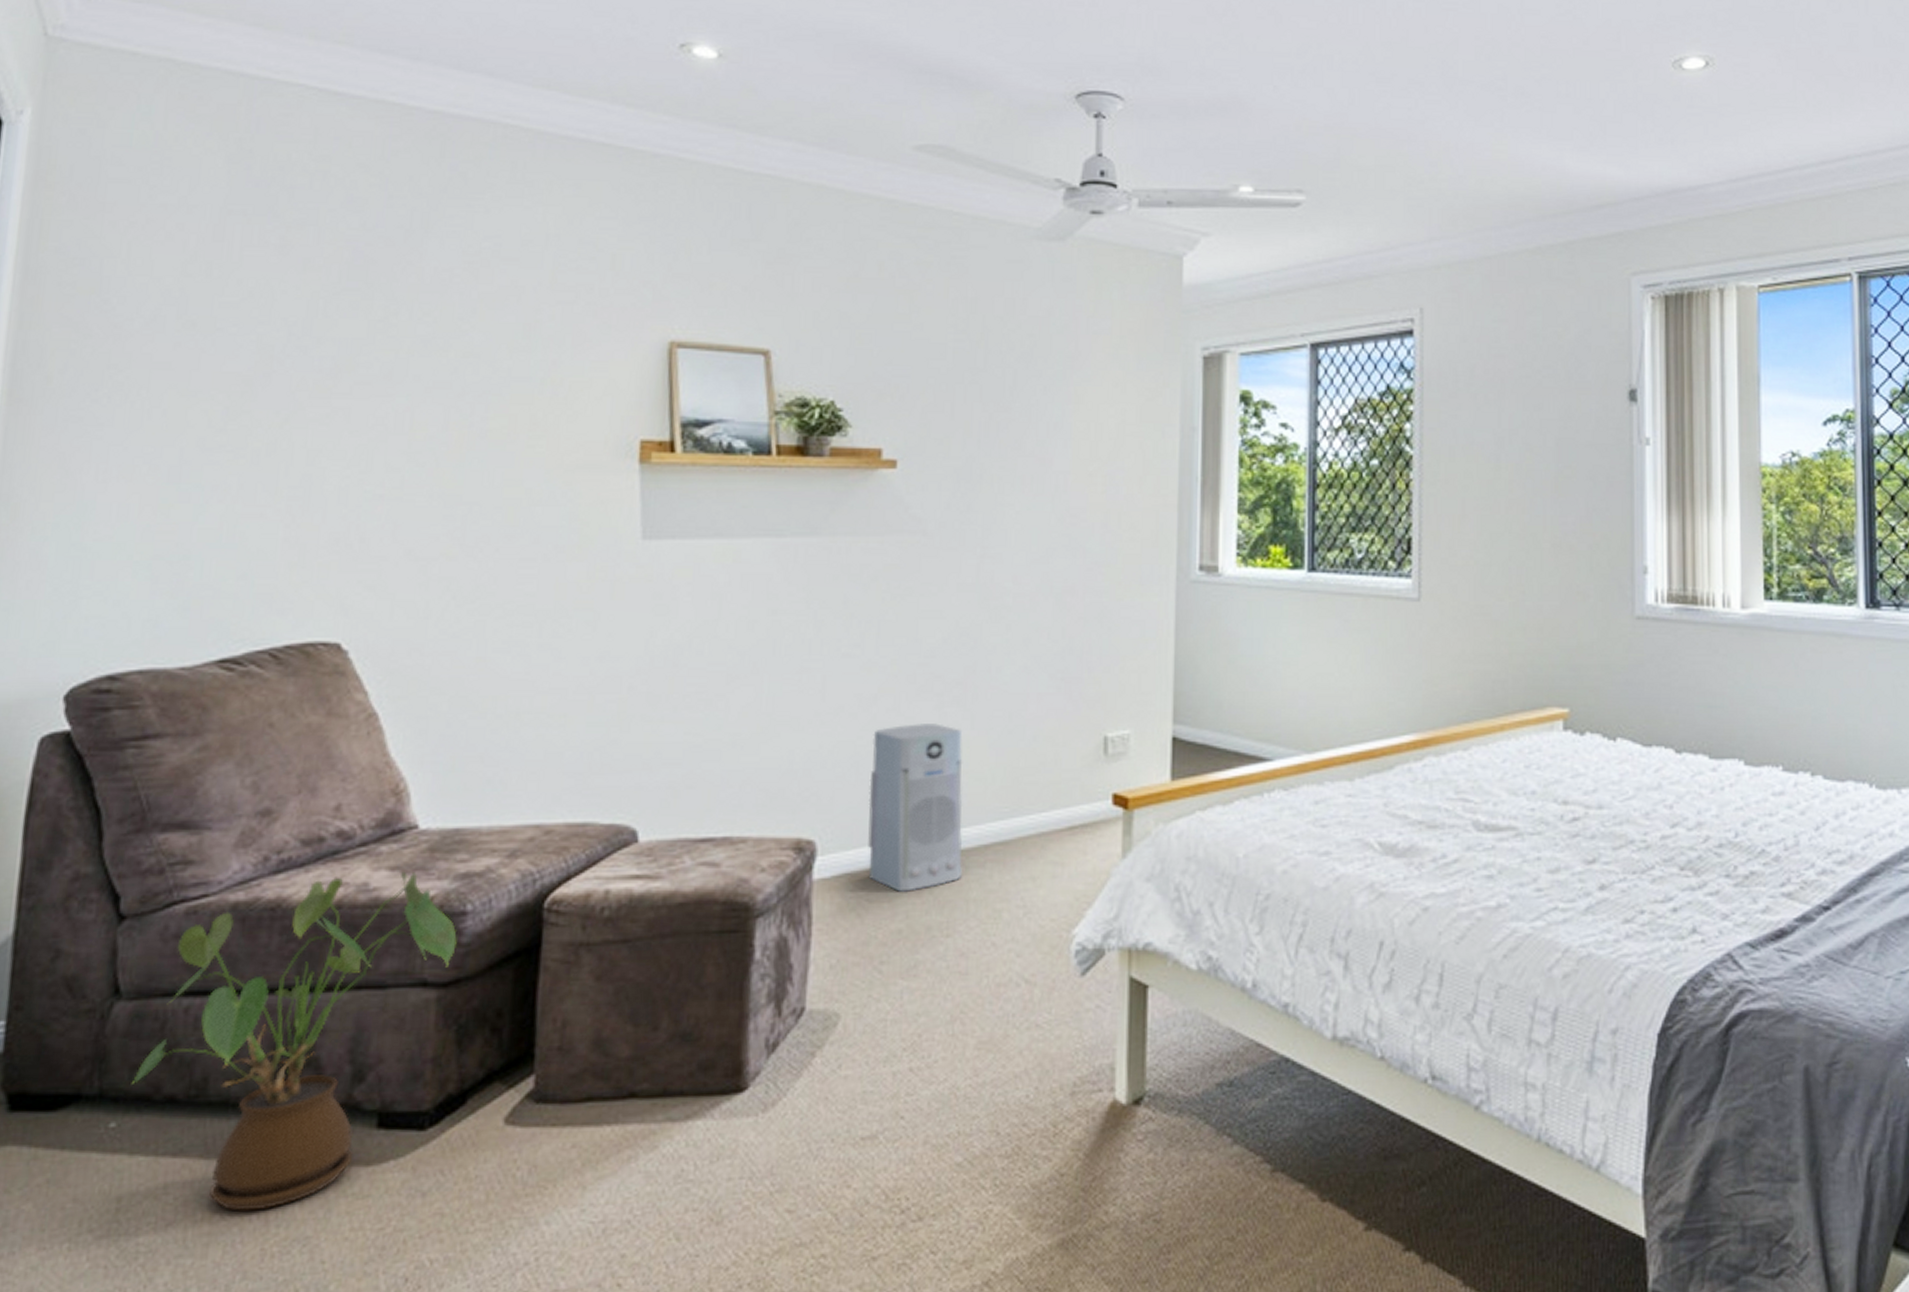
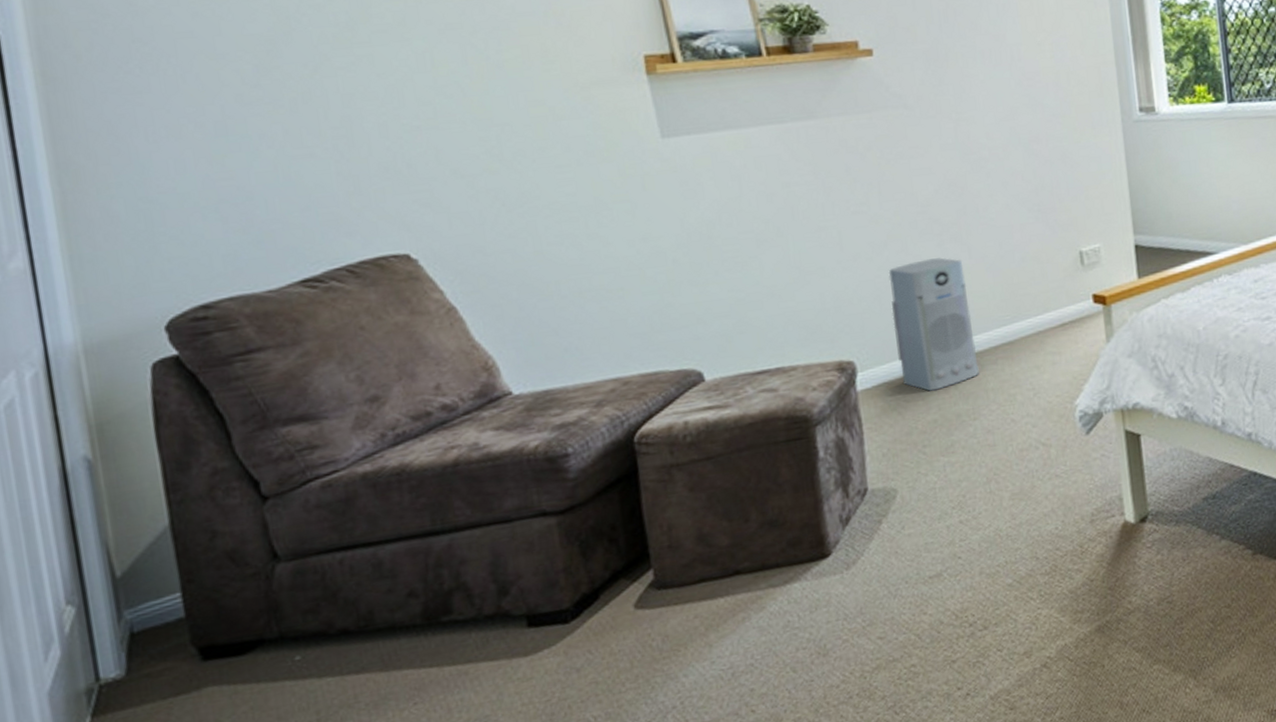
house plant: present [131,871,457,1212] -> none [306,429,566,707]

